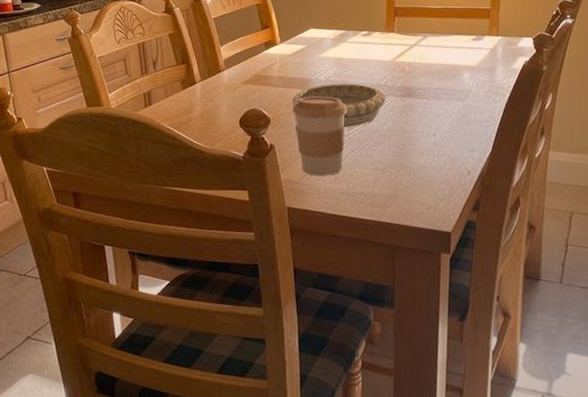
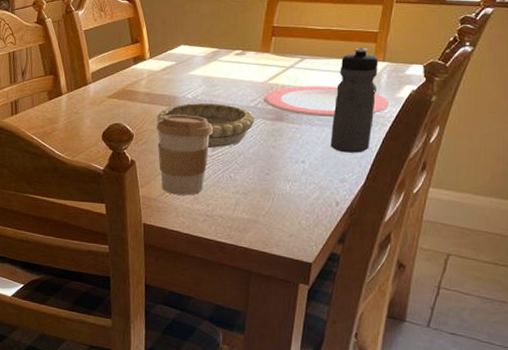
plate: none [392,61,508,91] -> present [264,86,391,118]
water bottle: none [457,23,495,124] -> present [330,47,379,153]

